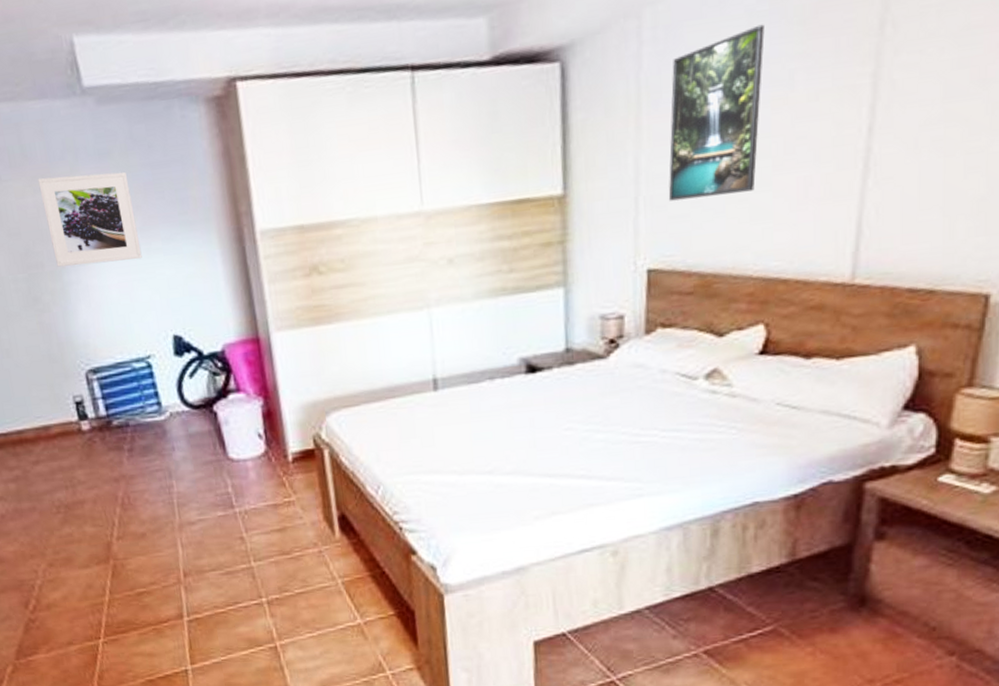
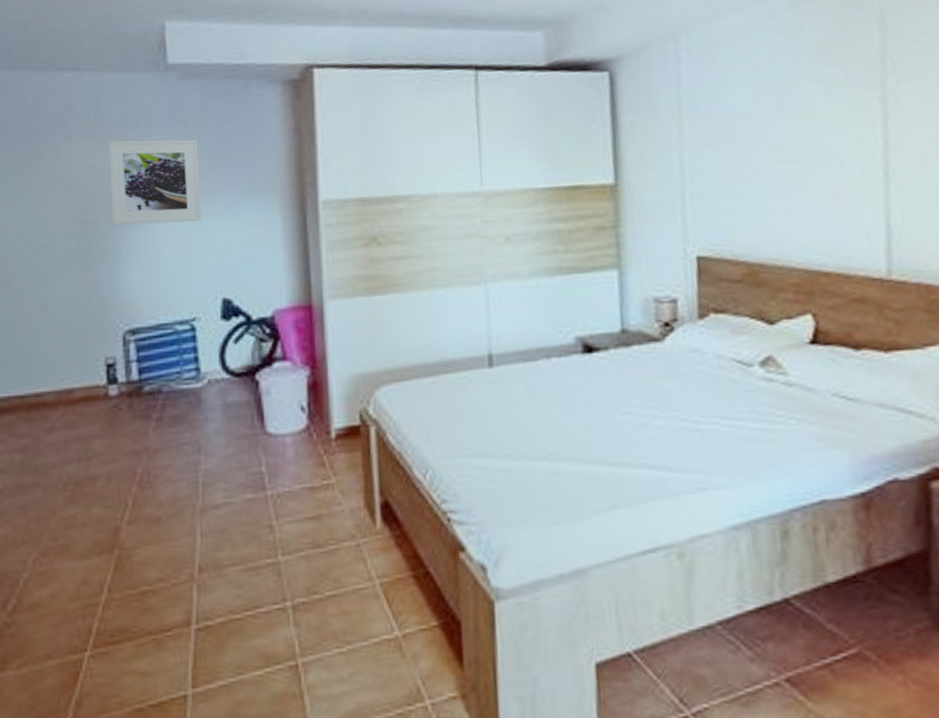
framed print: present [668,24,765,201] -> none [707,53,790,195]

